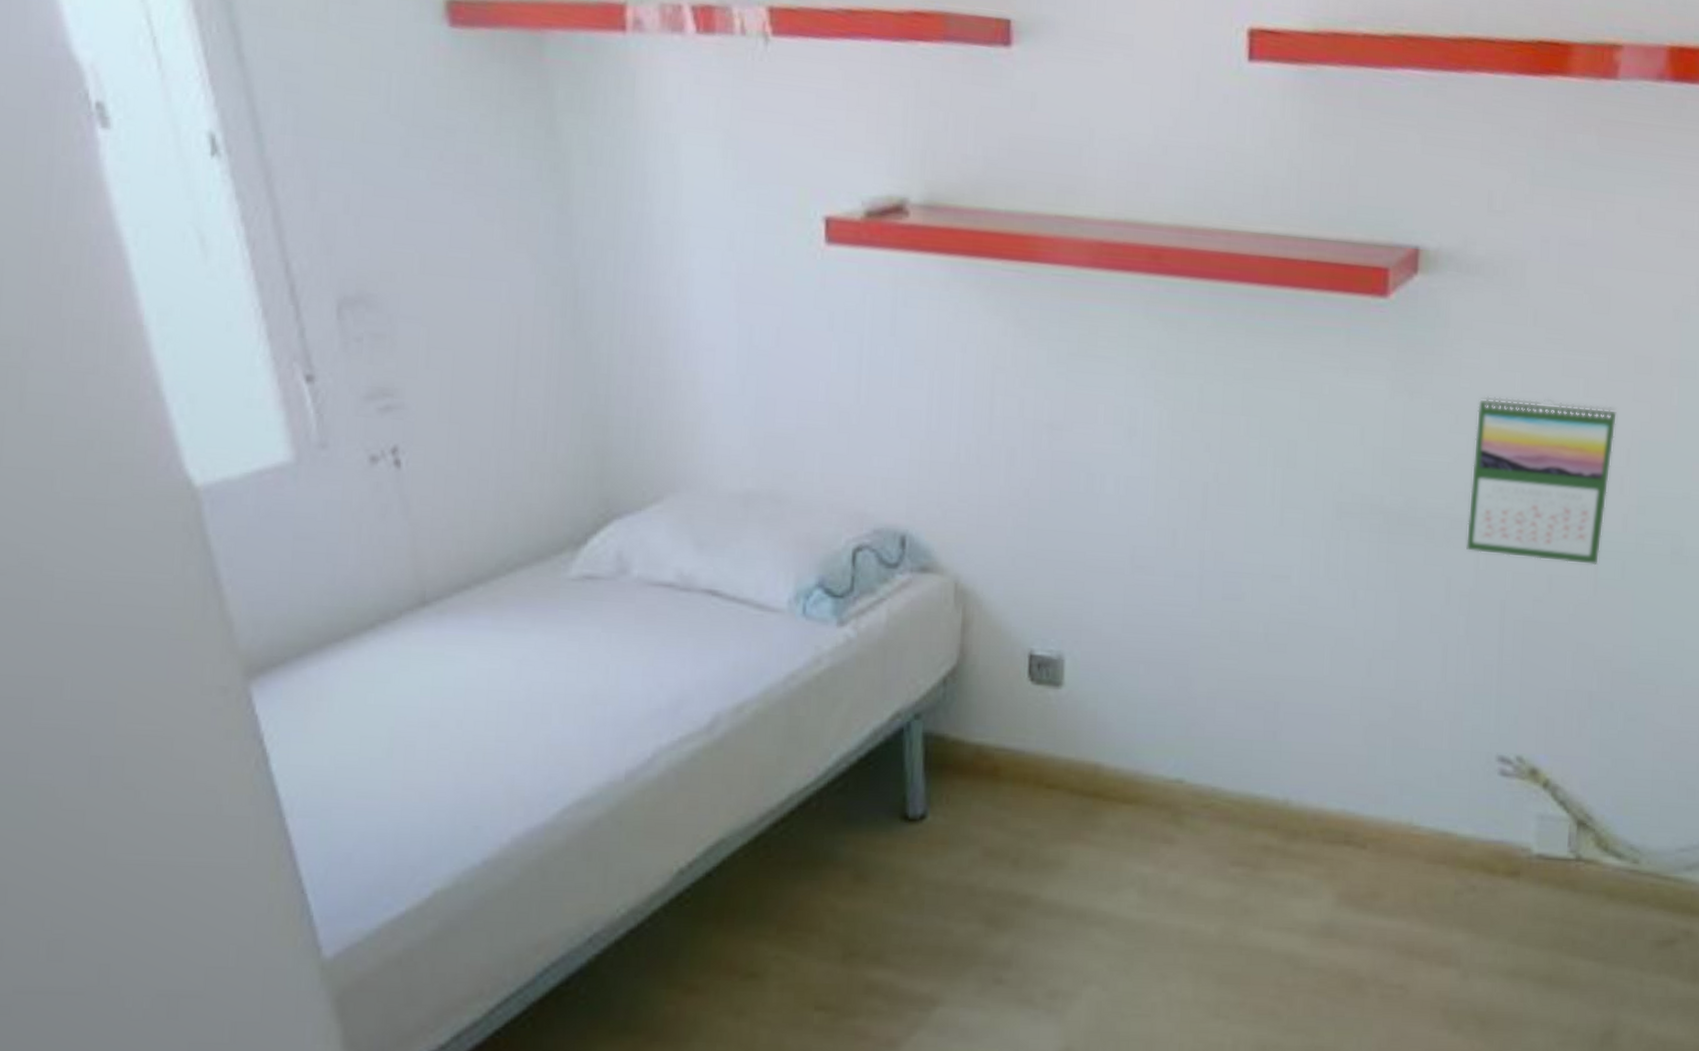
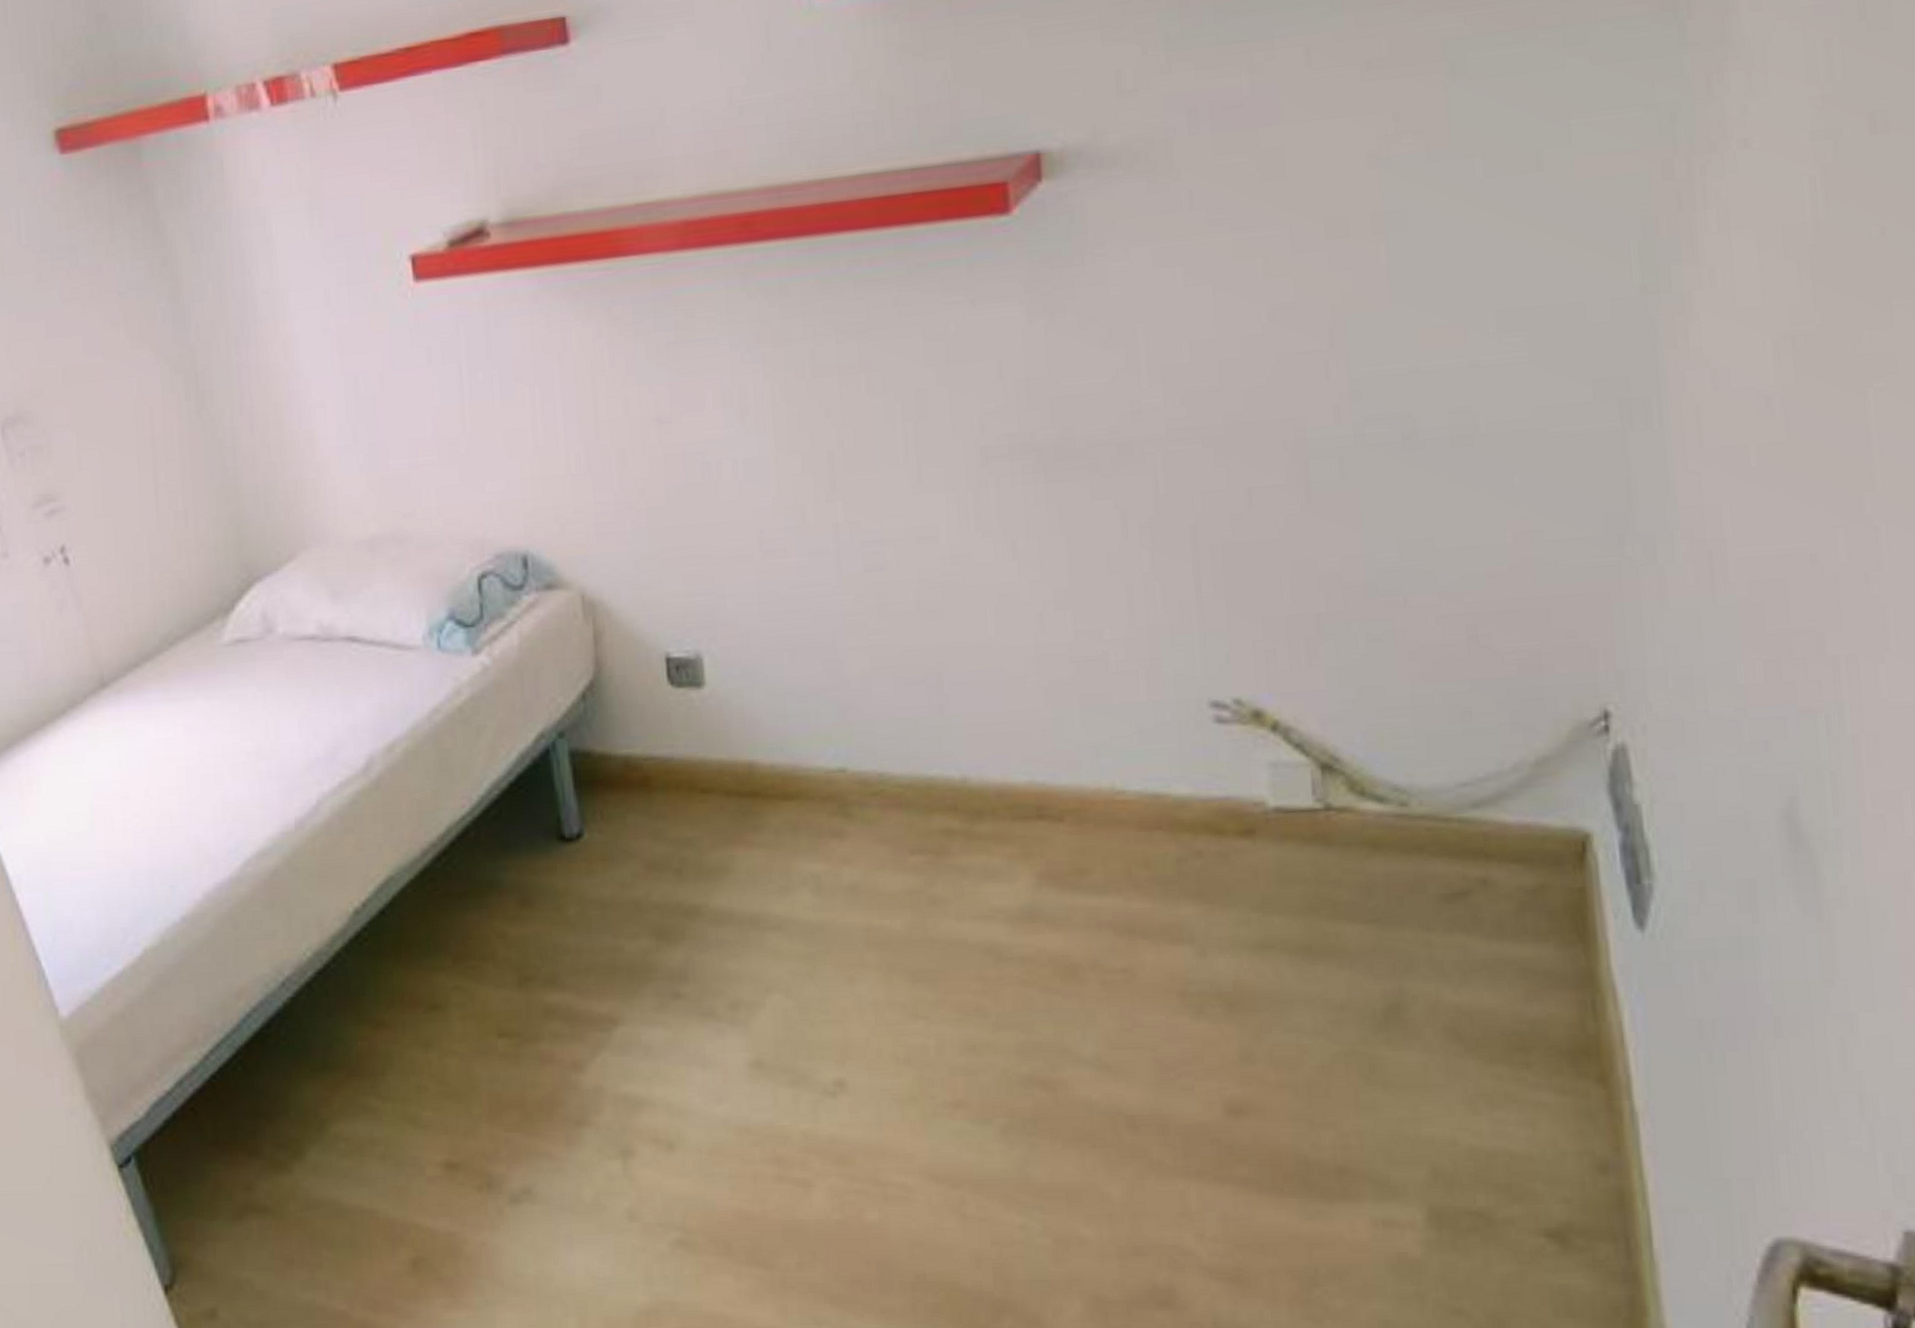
calendar: present [1465,396,1617,565] -> none [1133,282,1311,477]

